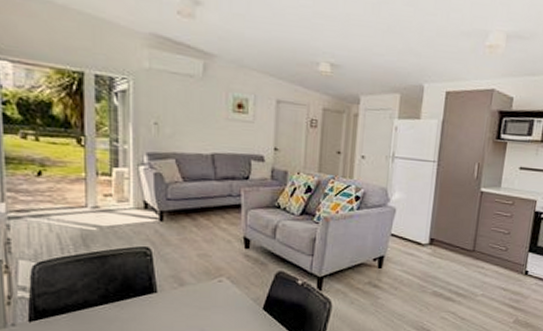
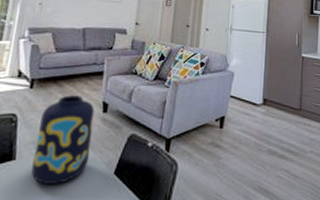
vase: none [175,229,236,317] -> present [31,95,95,184]

